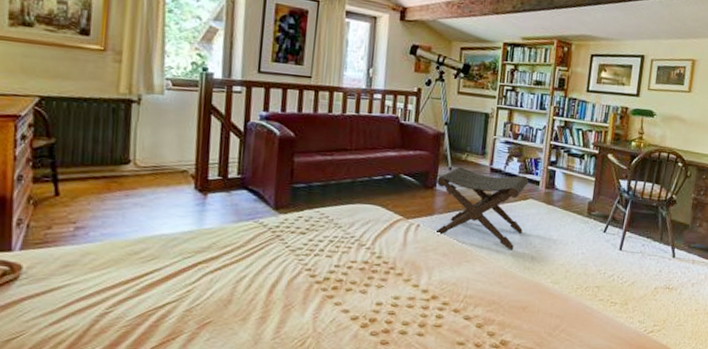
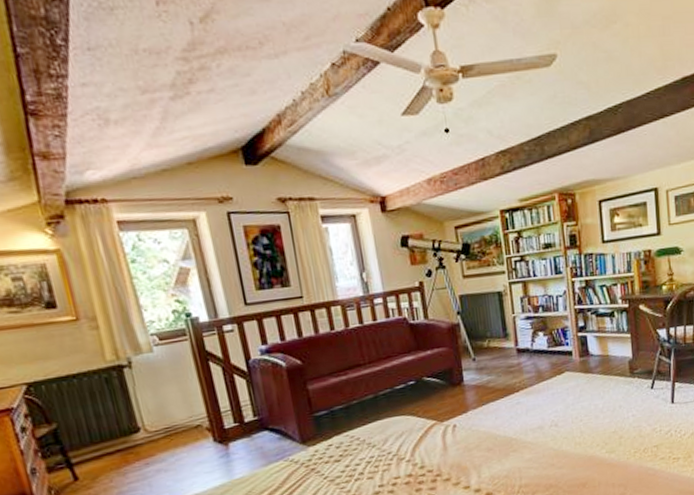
footstool: present [434,166,529,251] -> none [462,348,565,432]

